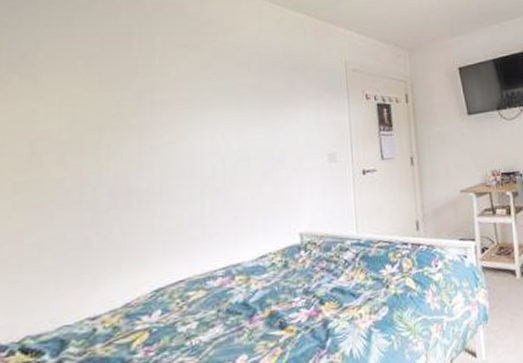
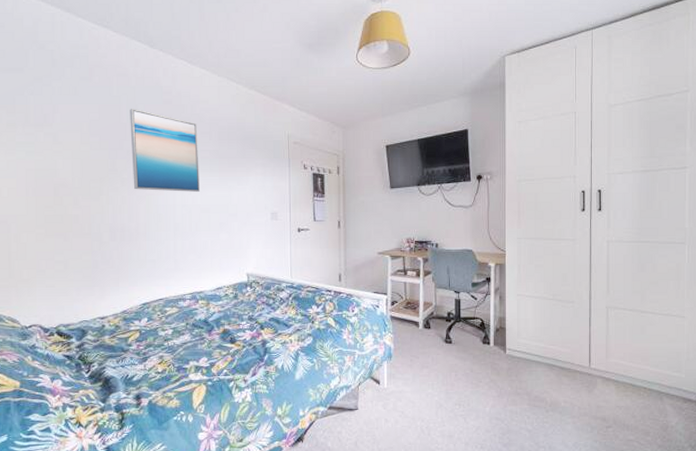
wall art: none [143,38,236,139] -> present [130,108,200,192]

